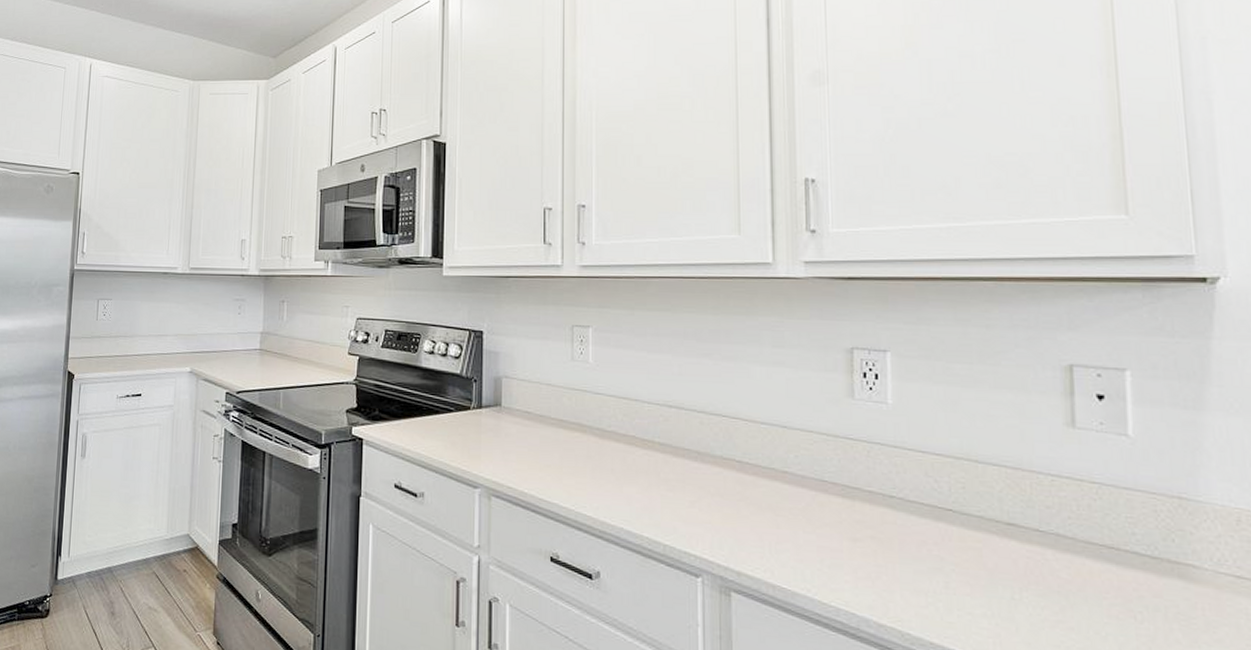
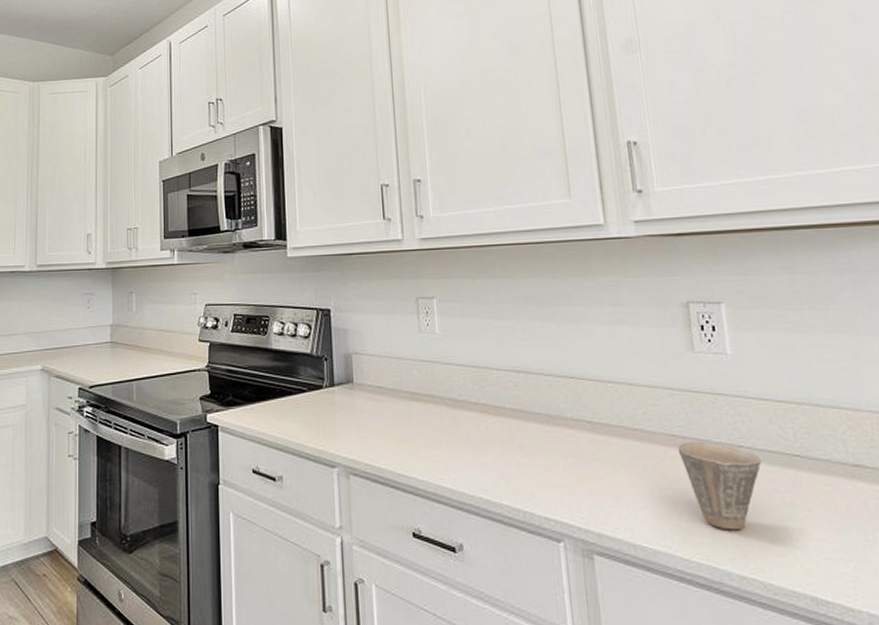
cup: none [826,487,912,579] -> present [677,441,762,531]

